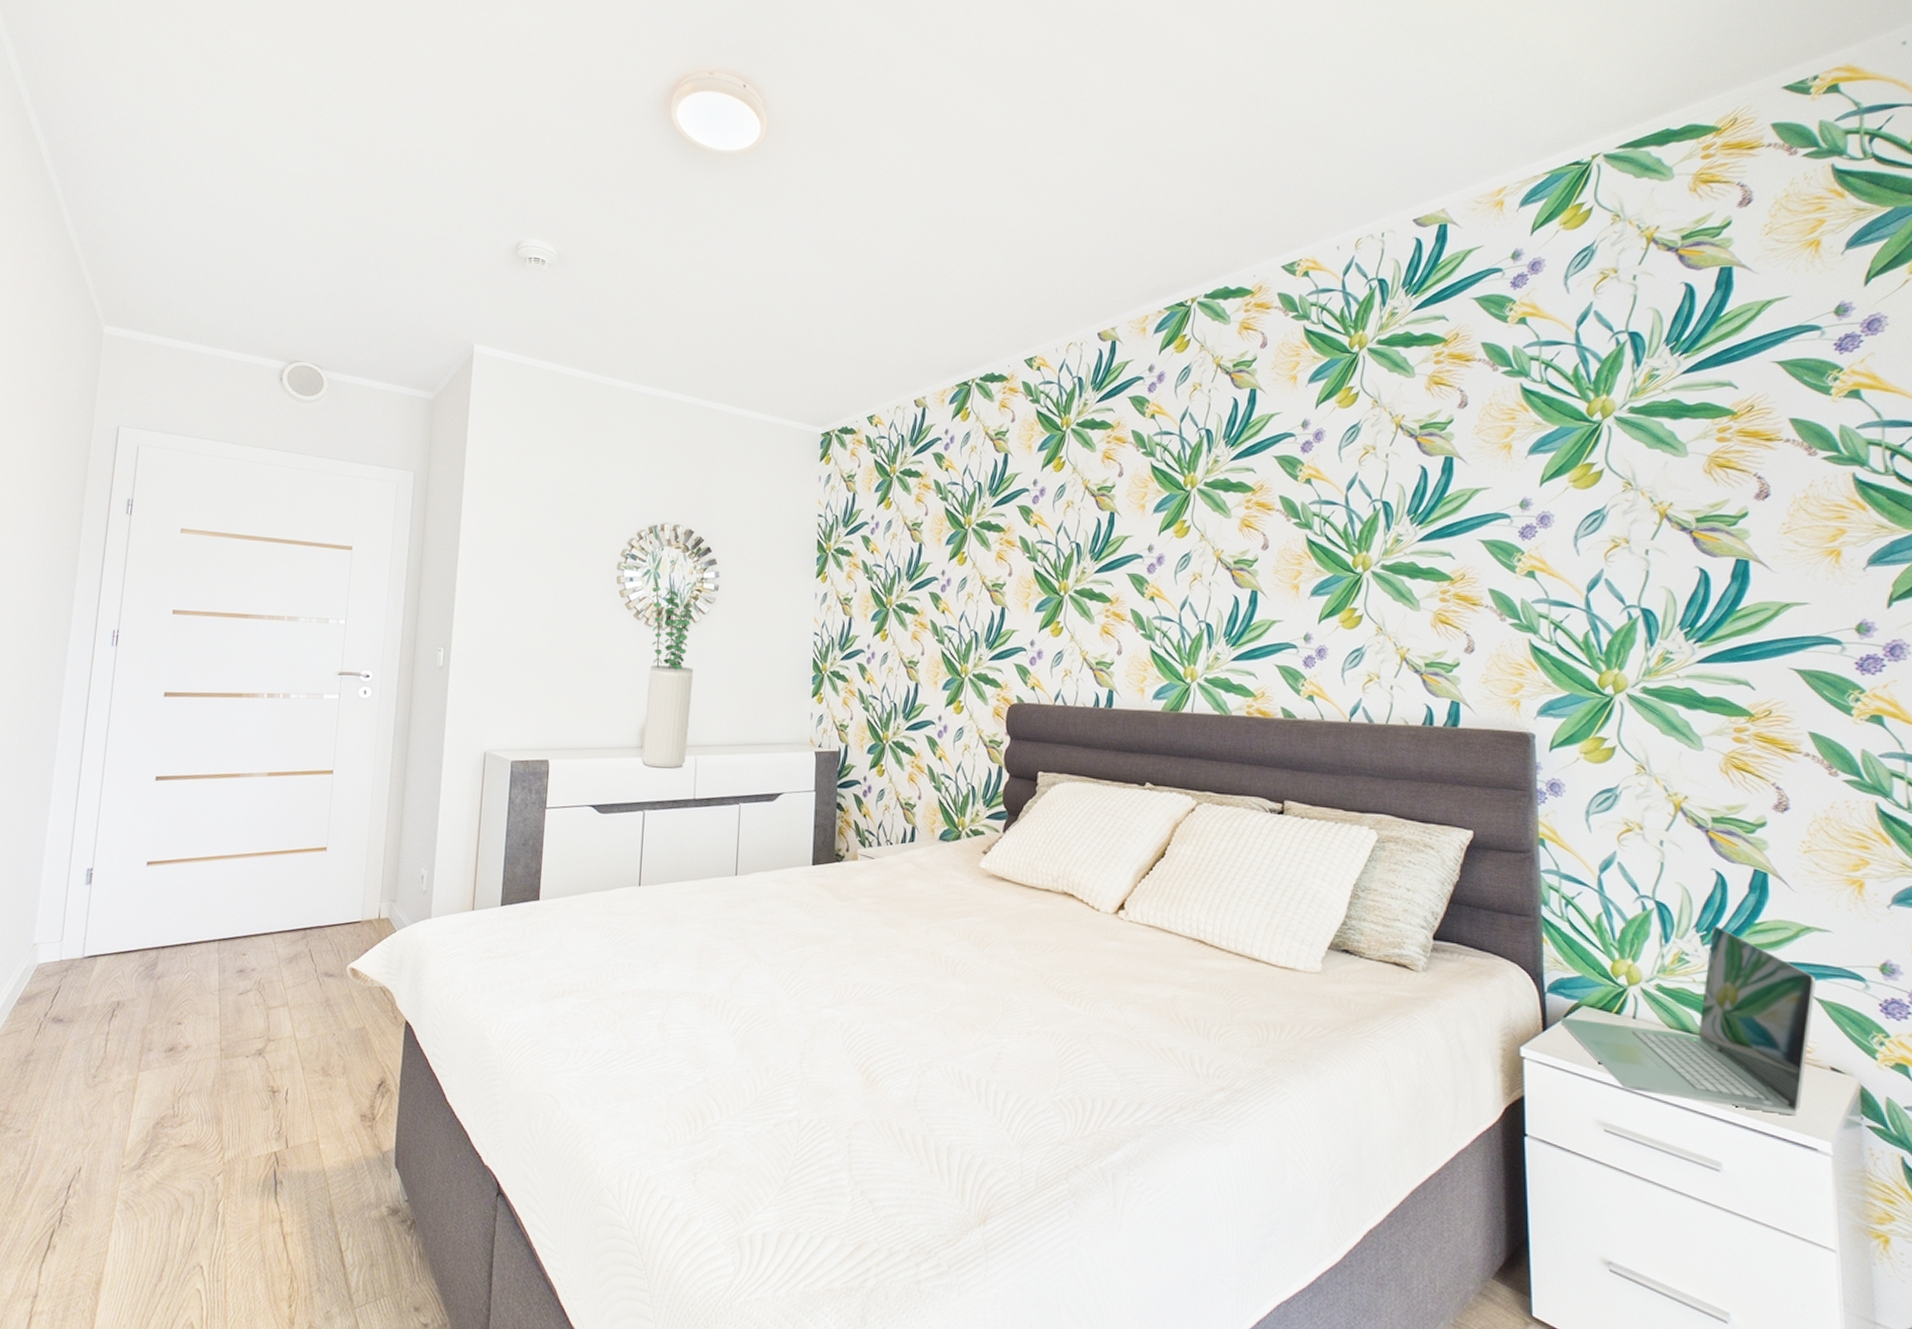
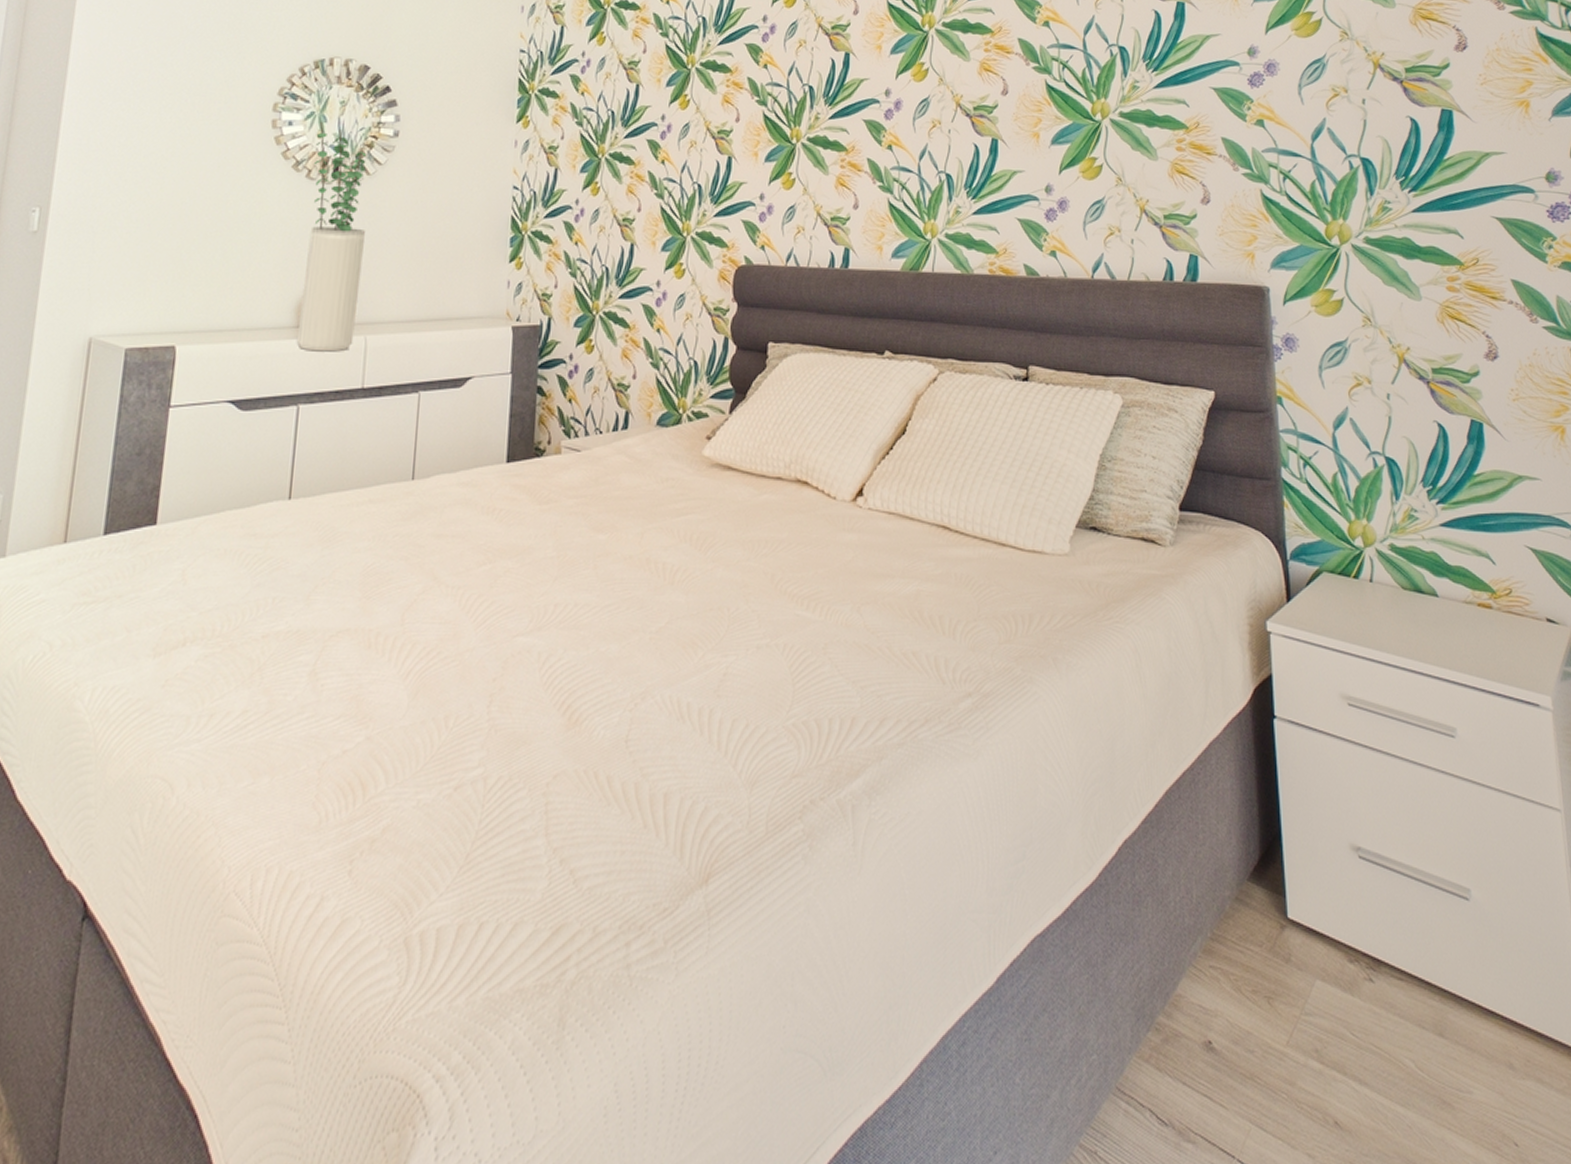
laptop: present [1560,925,1817,1116] -> none [1303,479,1530,672]

